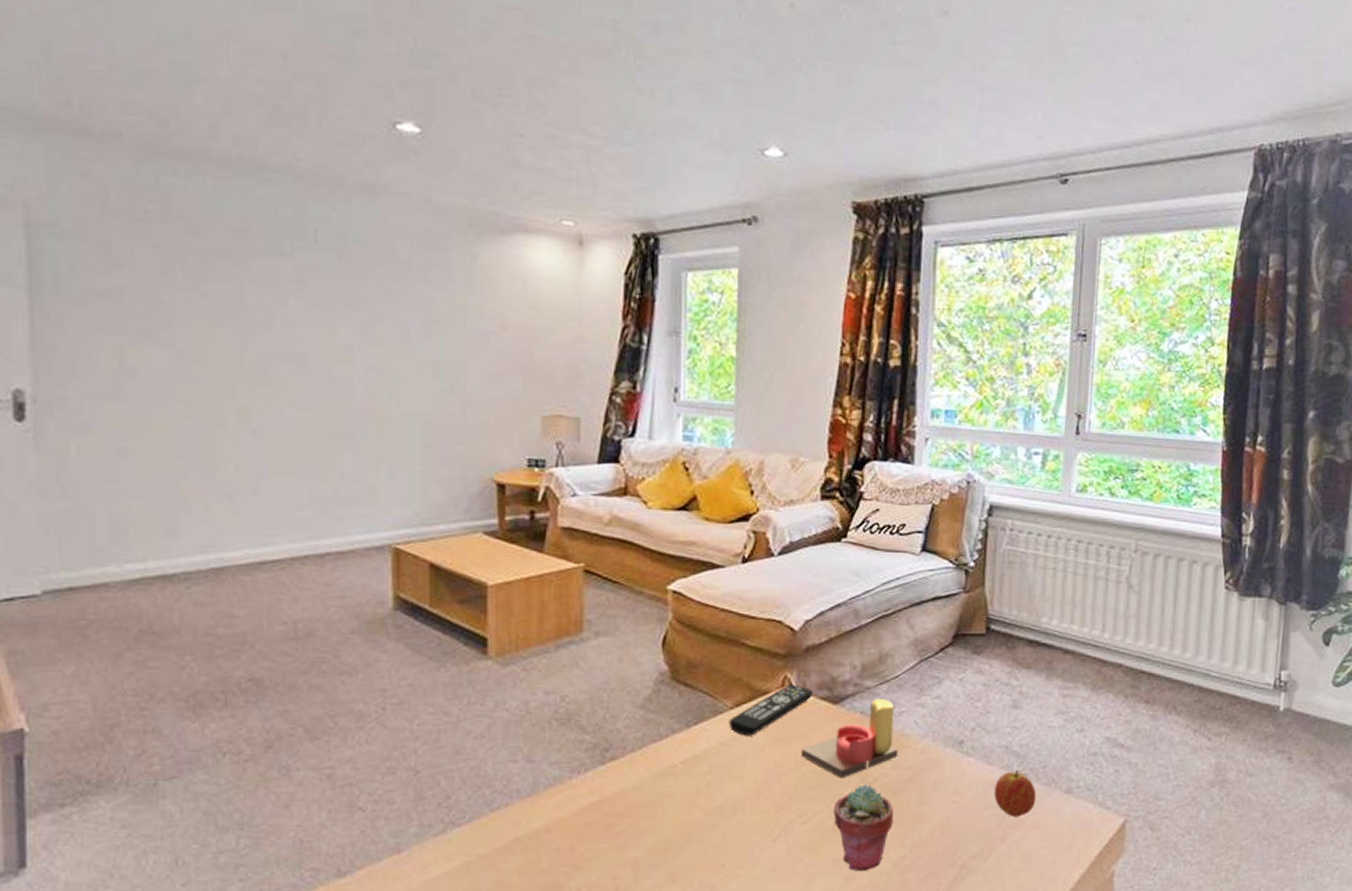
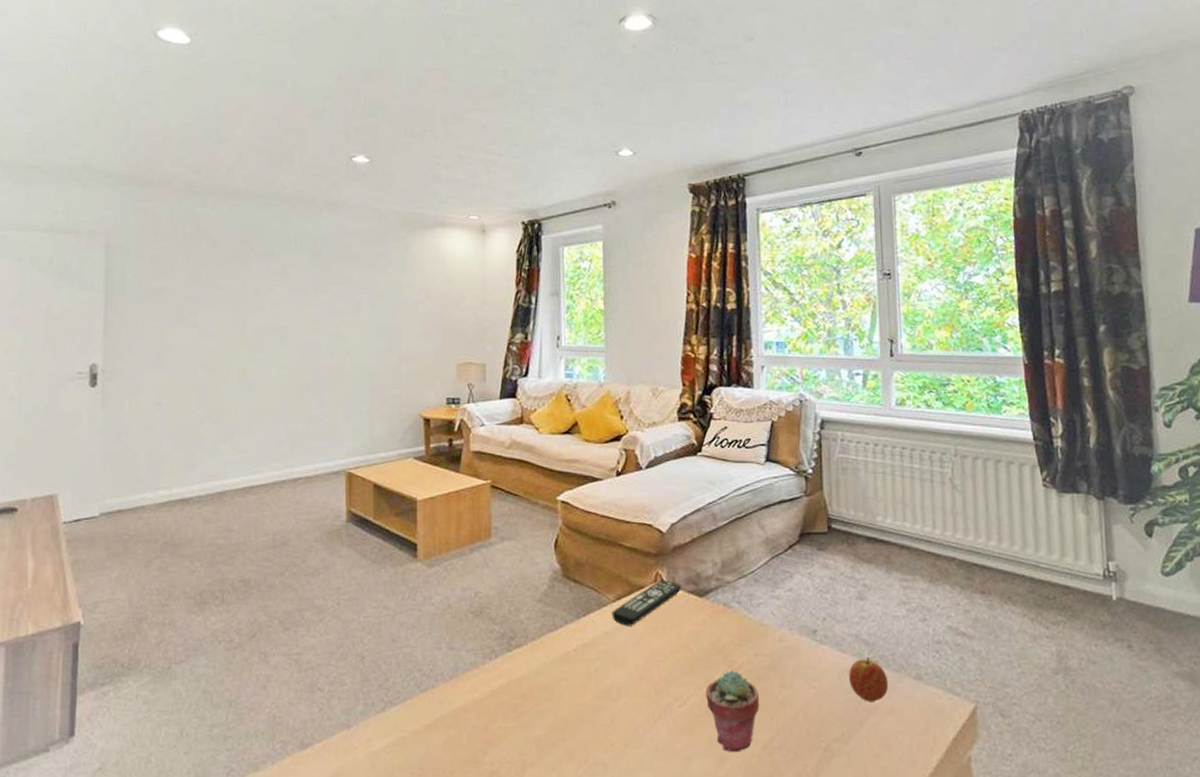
candle: present [801,699,898,779] -> none [674,592,759,665]

